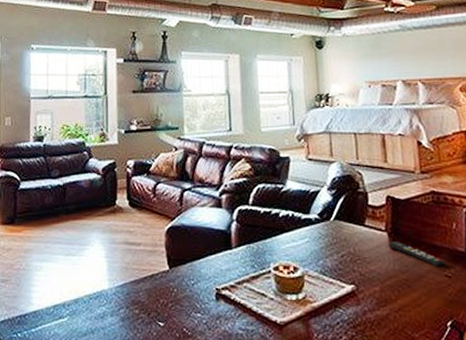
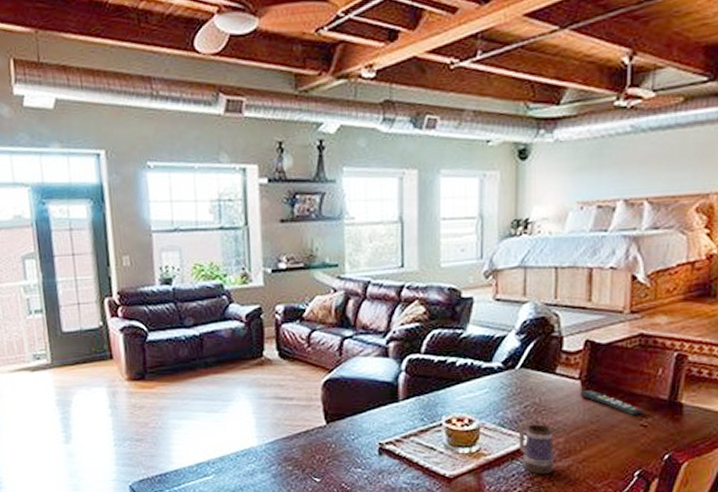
mug: none [338,269,373,323] -> present [518,420,553,475]

